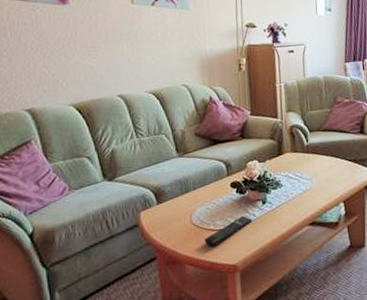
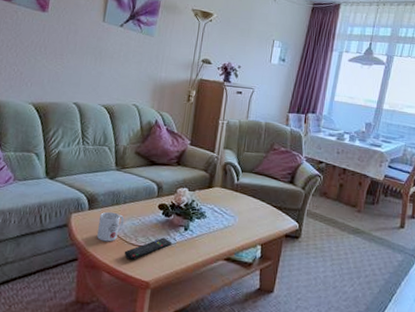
mug: none [171,201,198,234] -> present [97,211,125,242]

